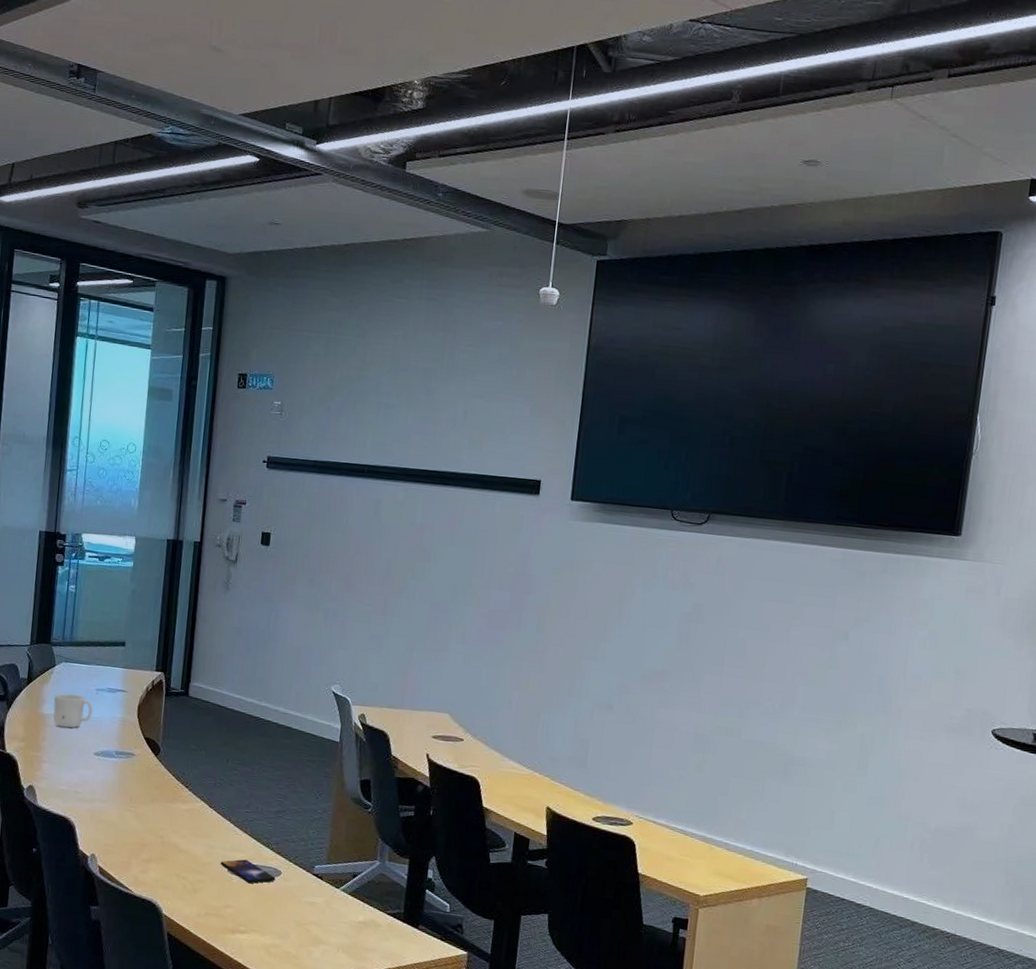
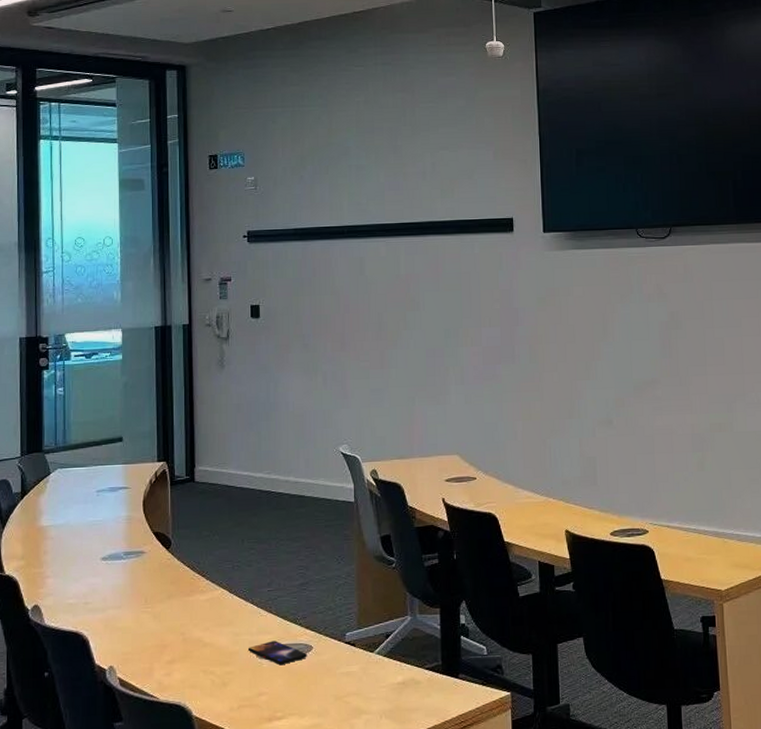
mug: present [53,693,93,728] -> none [52,499,95,537]

